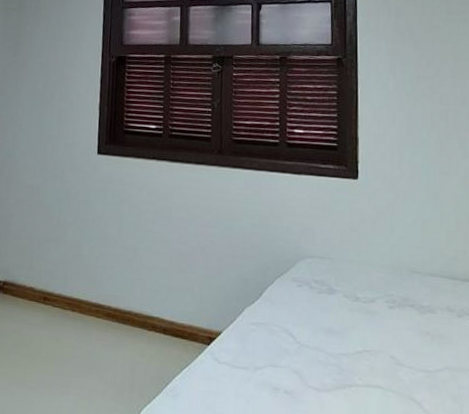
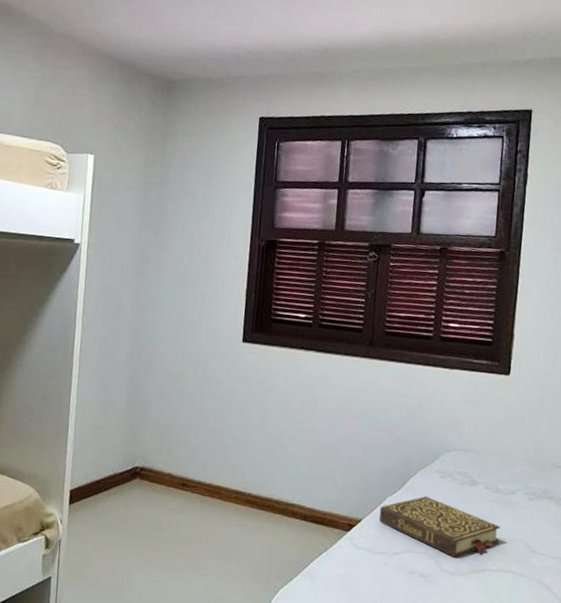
book: none [238,305,364,372] -> present [379,495,500,557]

